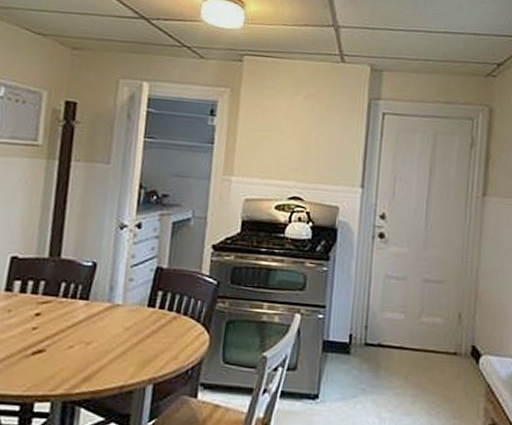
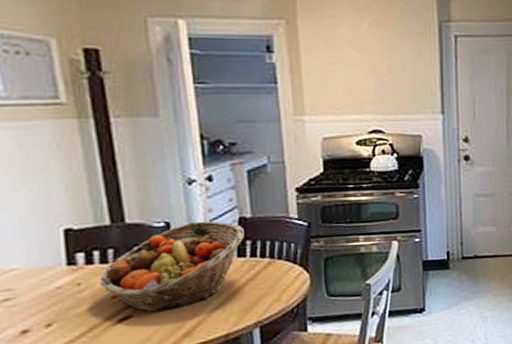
fruit basket: none [26,265,159,350] -> present [100,221,244,312]

